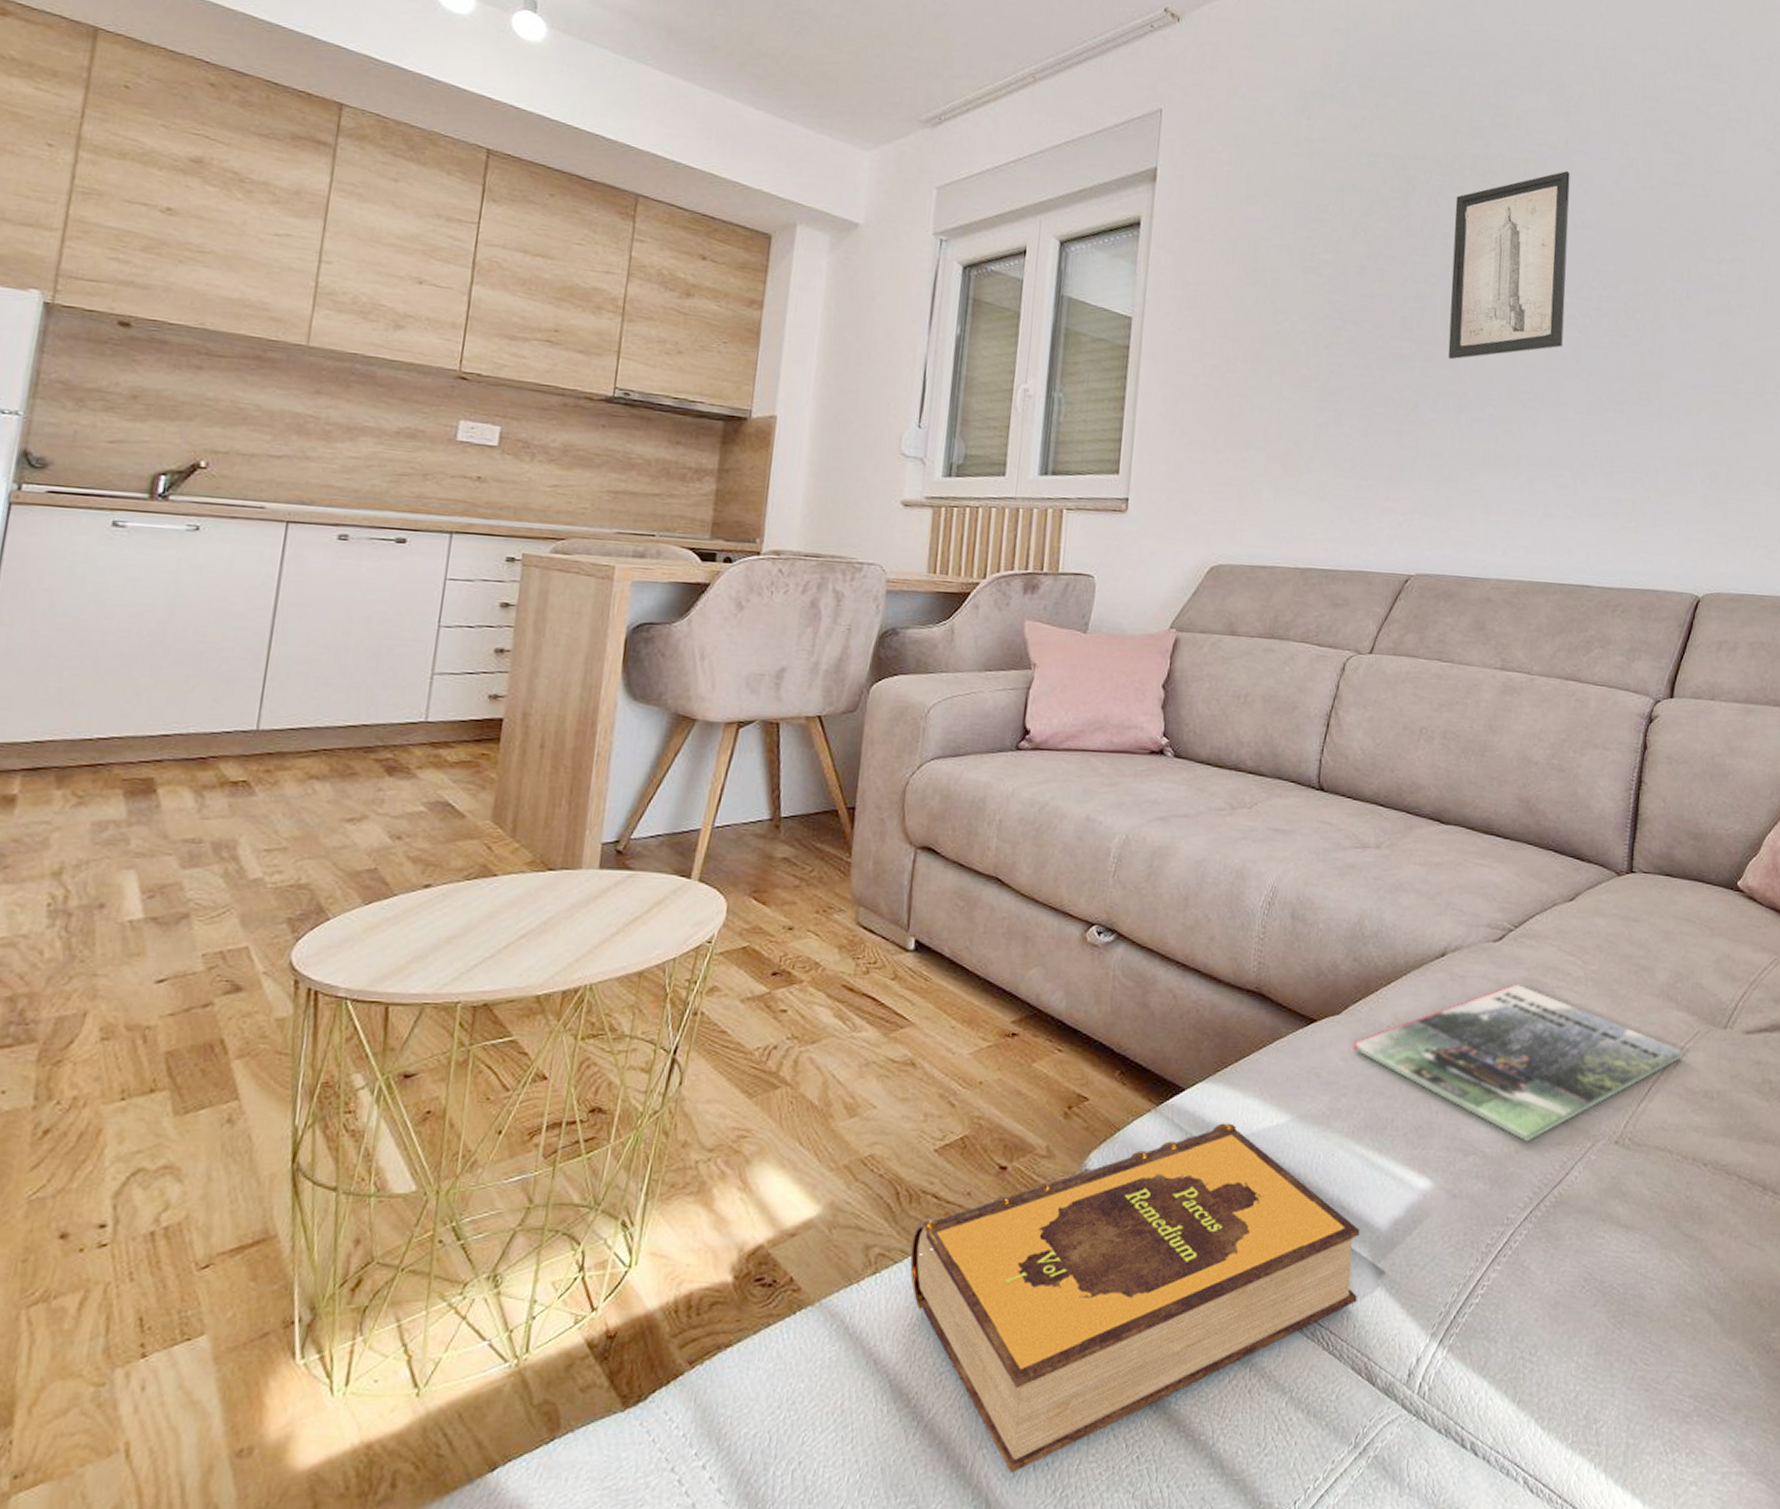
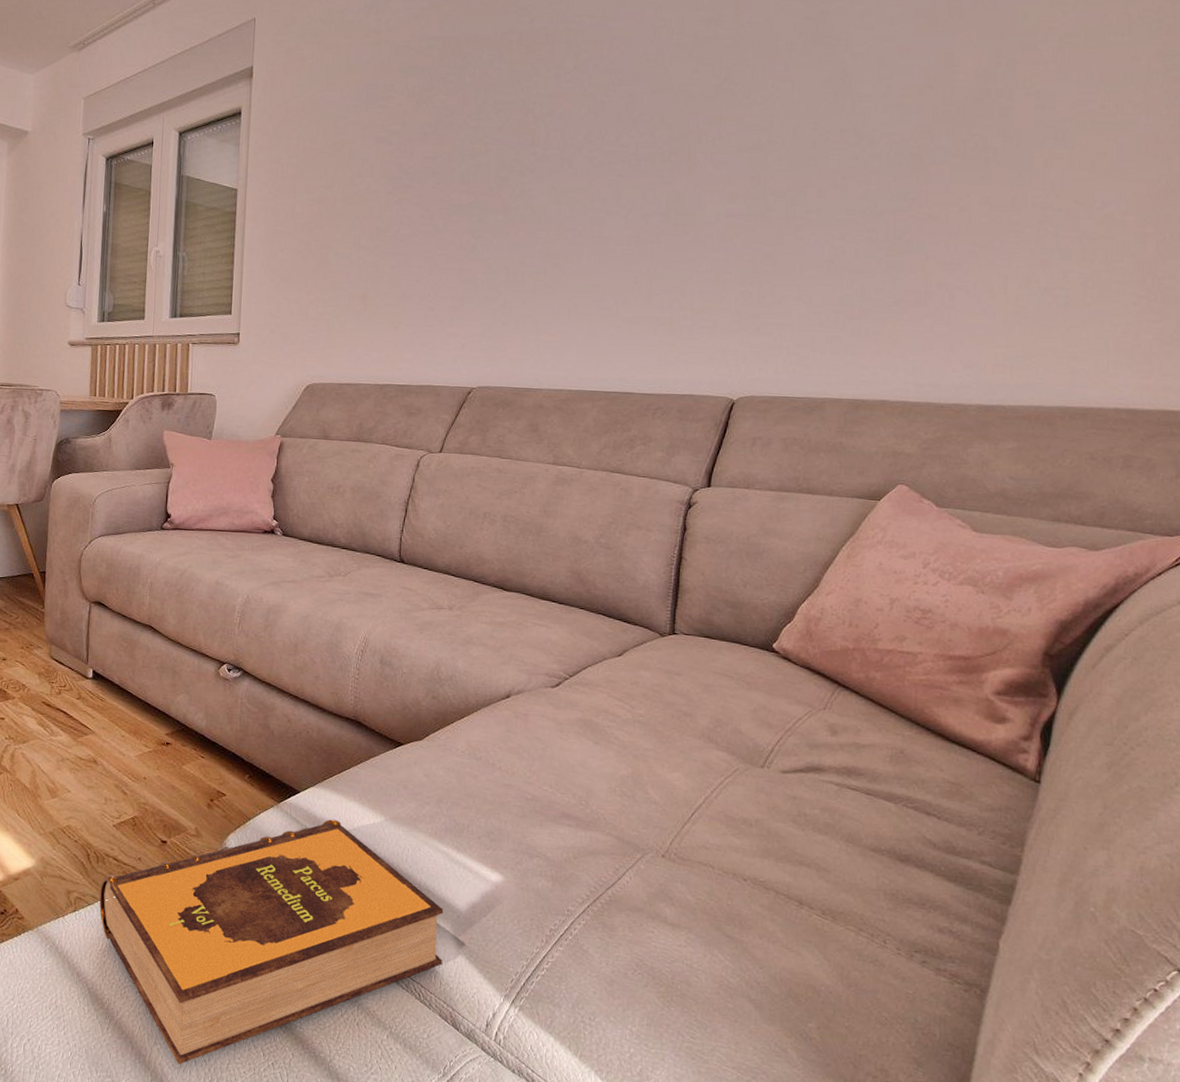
magazine: present [1353,983,1683,1142] -> none [434,722,724,850]
wall art: present [1447,170,1570,360] -> none [501,35,608,207]

